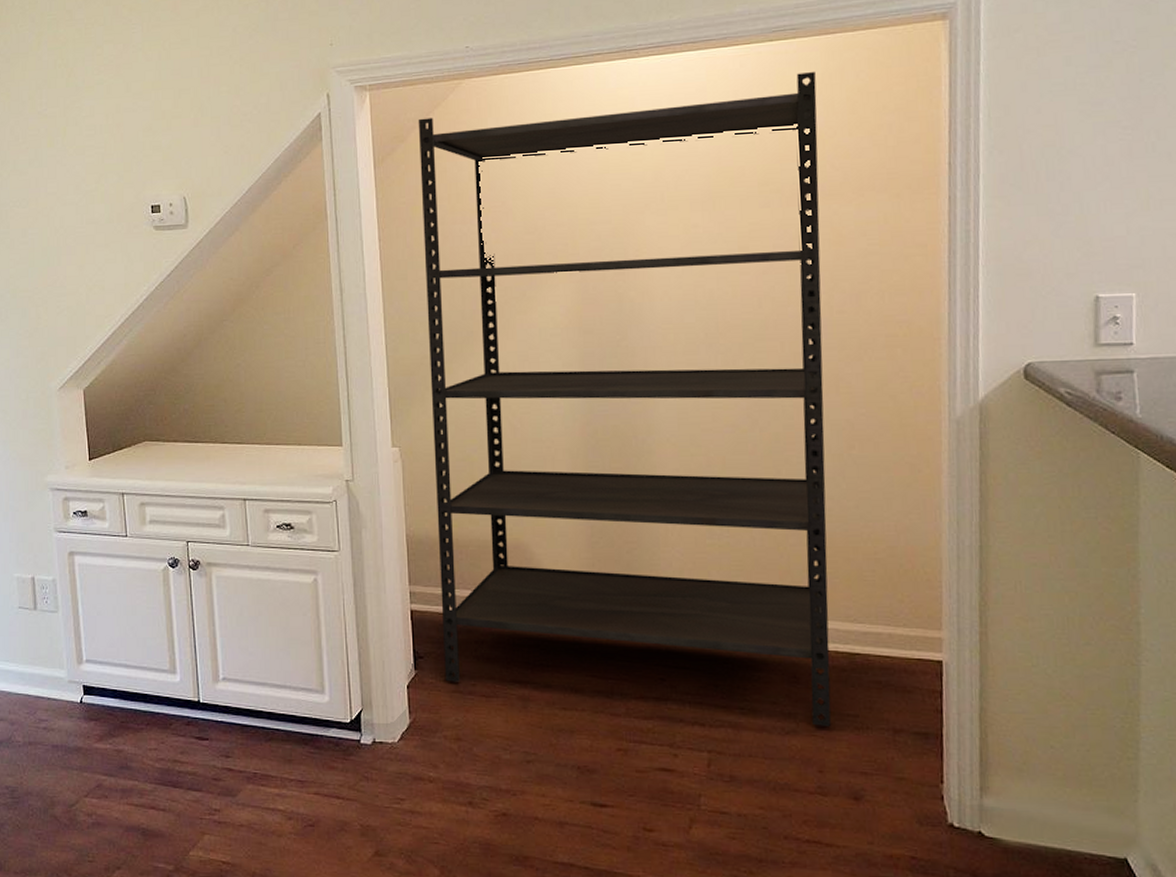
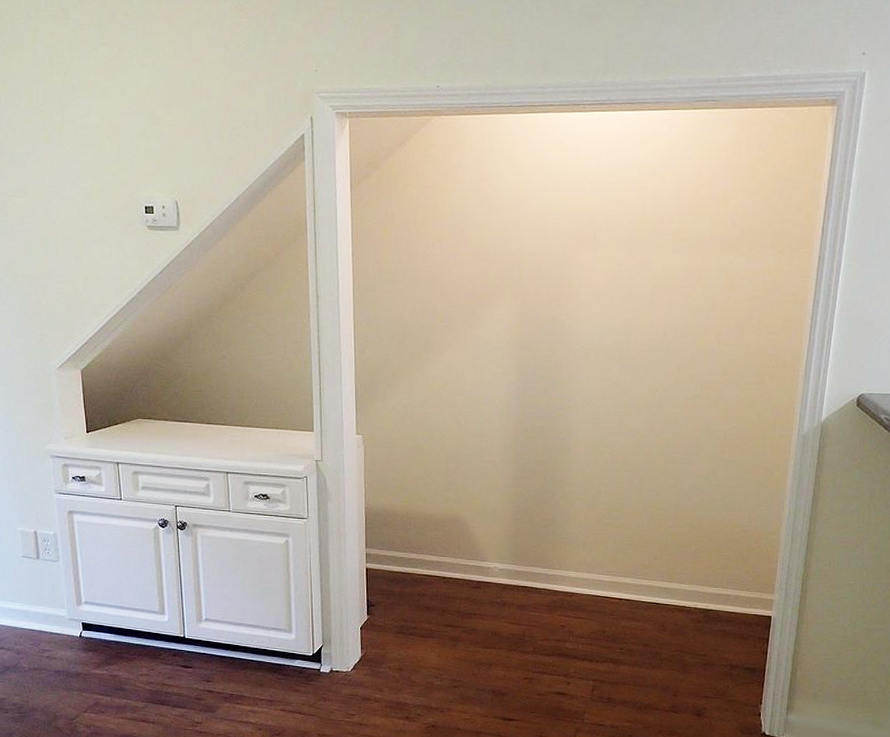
shelving unit: present [418,71,831,728] -> none [391,139,728,664]

